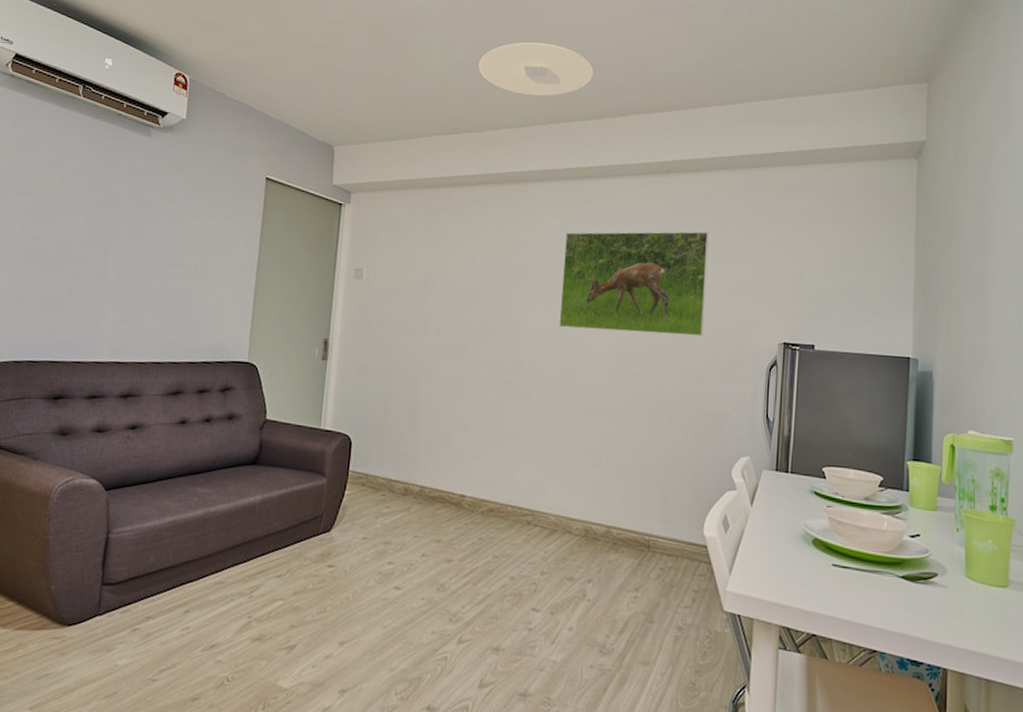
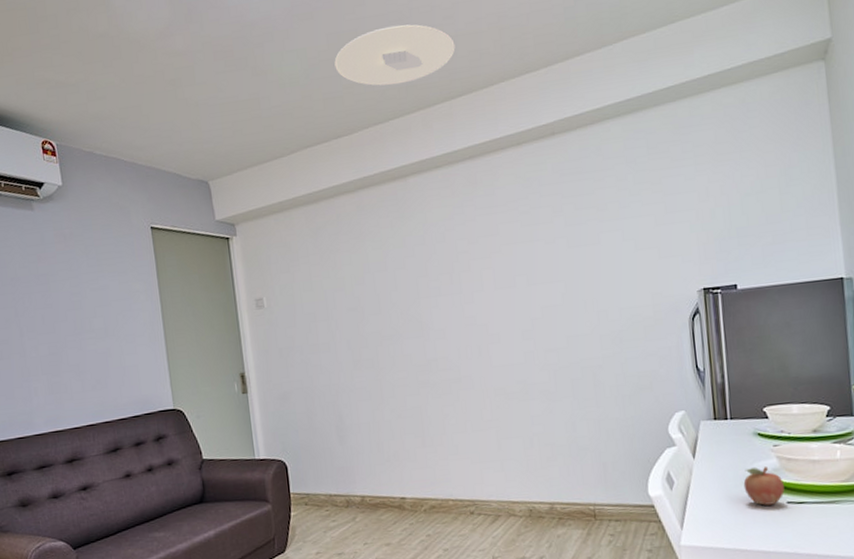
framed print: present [559,231,709,337] -> none [457,189,616,318]
fruit: none [794,524,832,565] -> present [743,467,785,506]

